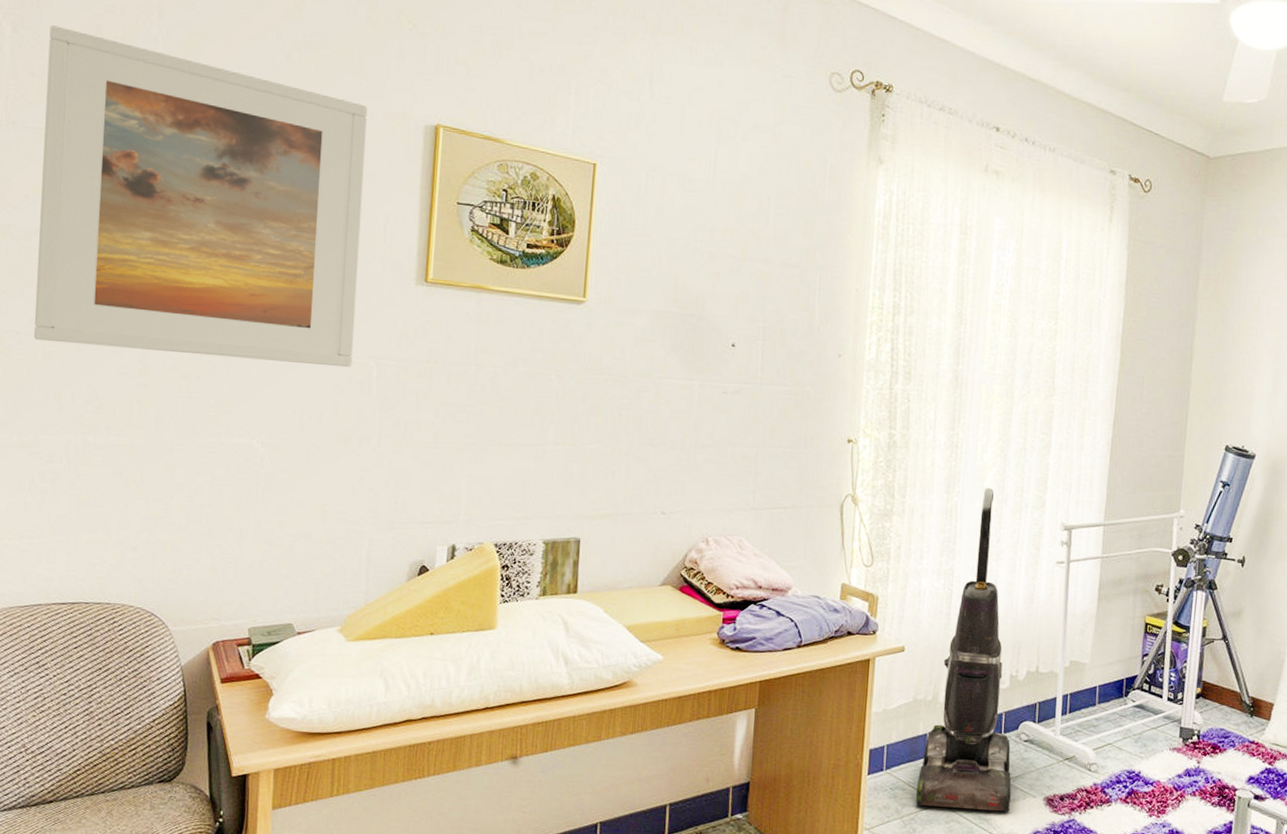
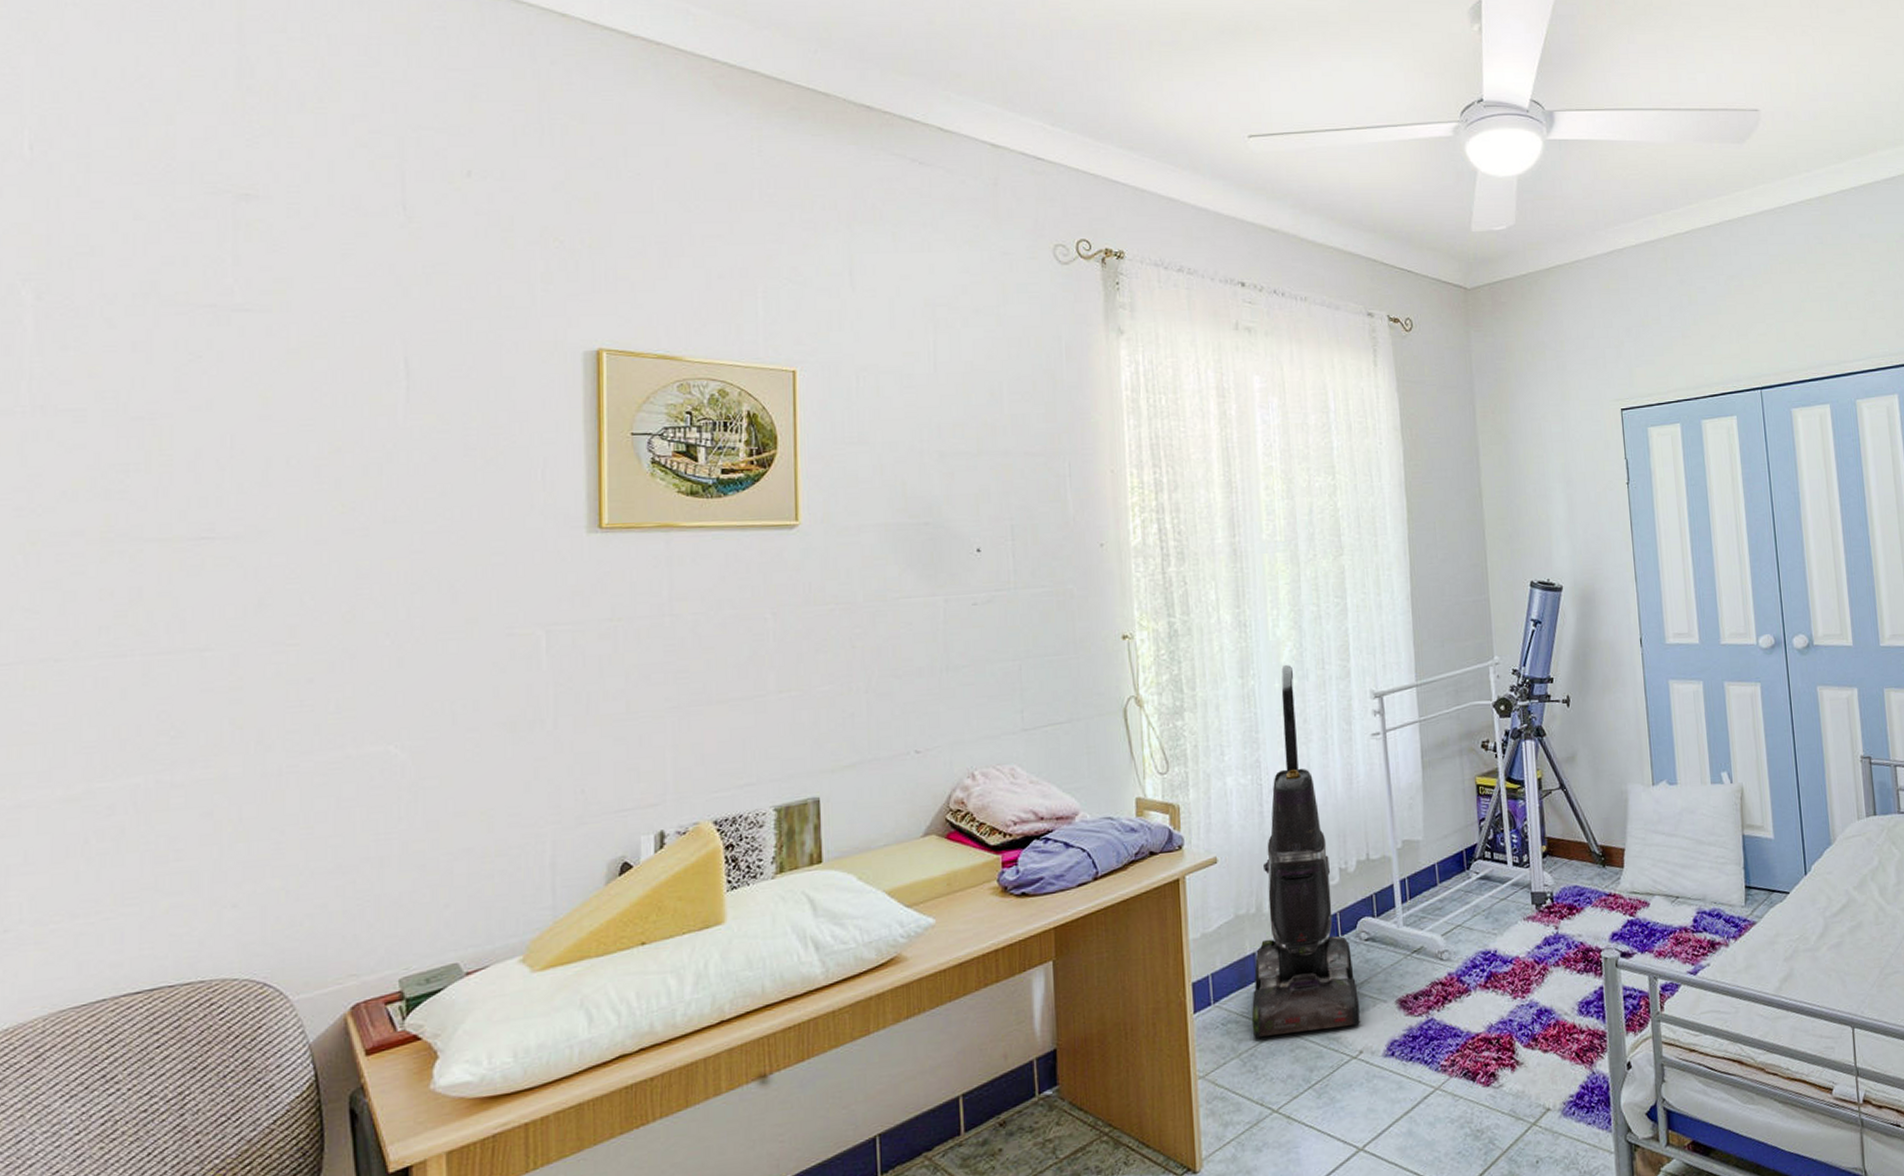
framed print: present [33,25,367,368] -> none [80,287,514,666]

